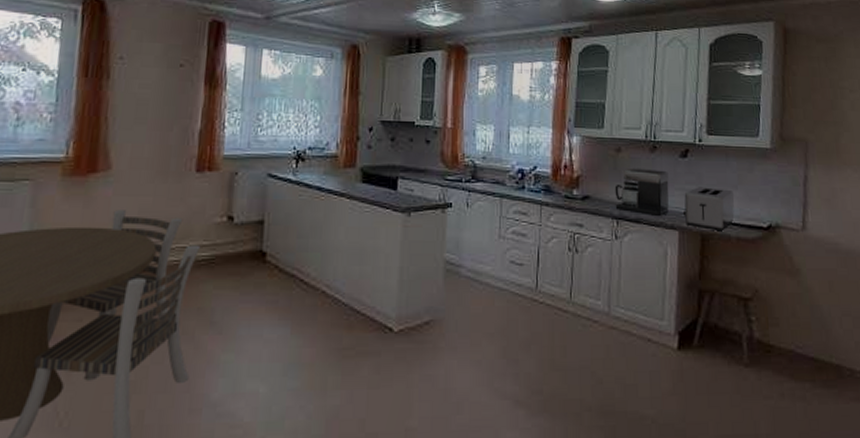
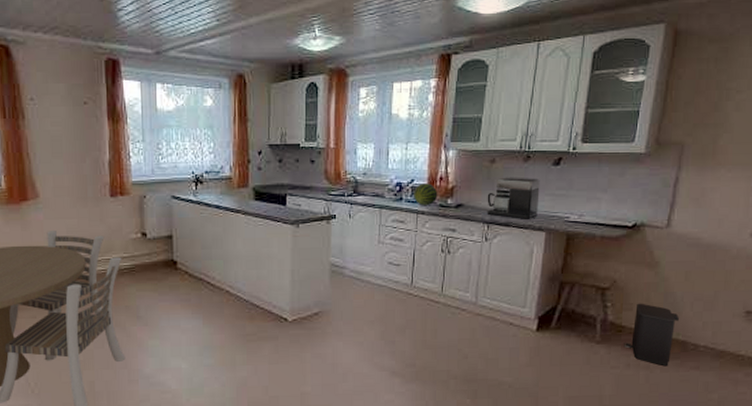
fruit: none [537,171,563,197] -> present [414,183,438,206]
toaster: present [682,185,735,232] -> none [551,191,602,231]
pedal bin: none [774,317,829,397] -> present [624,303,679,367]

